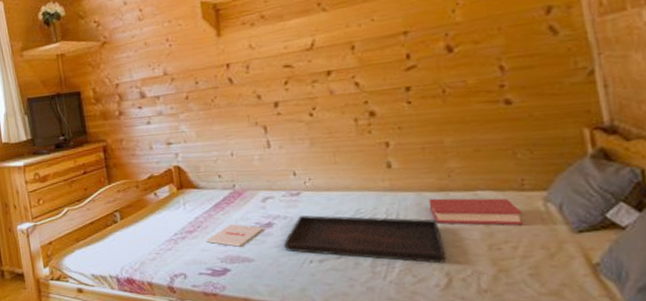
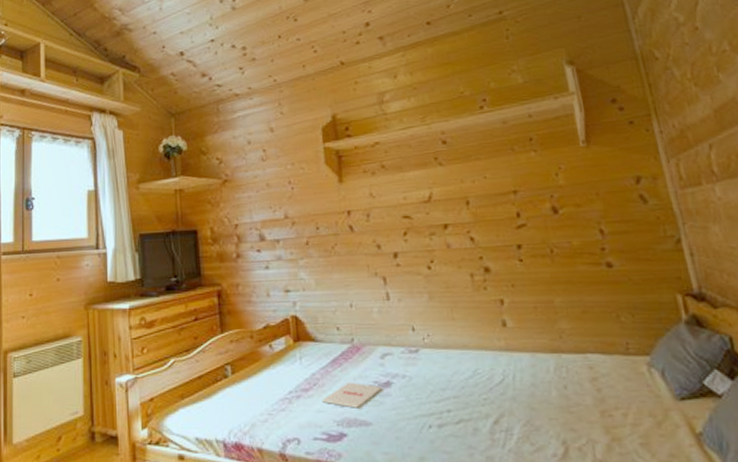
serving tray: present [284,215,447,264] -> none [402,375,563,431]
hardback book: present [428,198,524,226] -> none [542,360,632,392]

